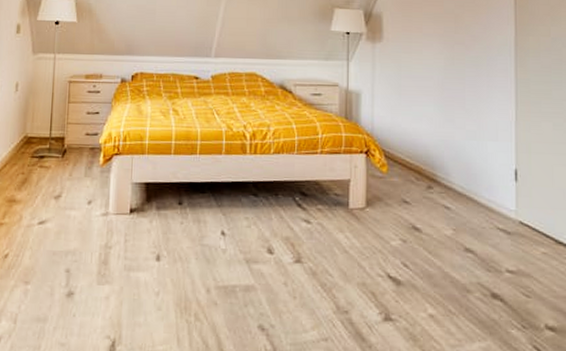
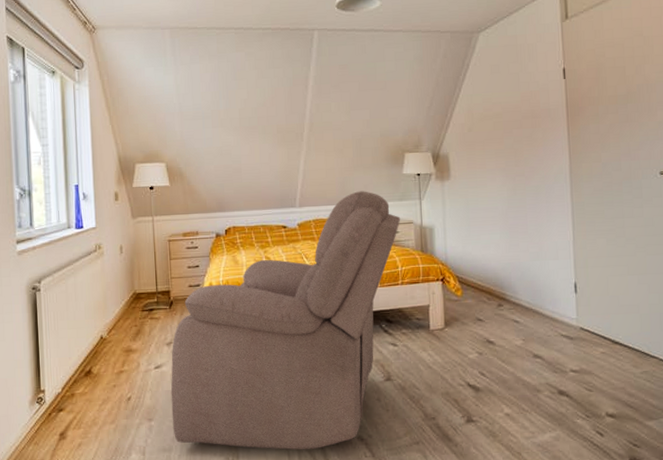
chair: none [51,45,325,336] -> present [170,191,401,450]

